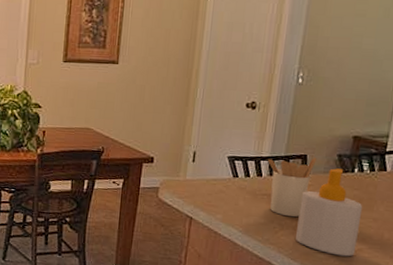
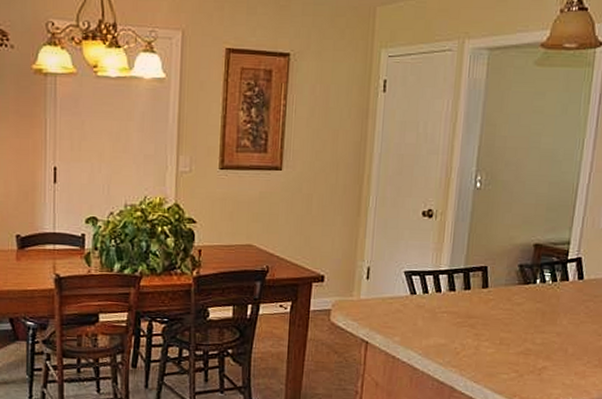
utensil holder: present [268,158,317,217] -> none [447,269,498,336]
soap bottle: present [296,168,363,257] -> none [478,280,546,376]

